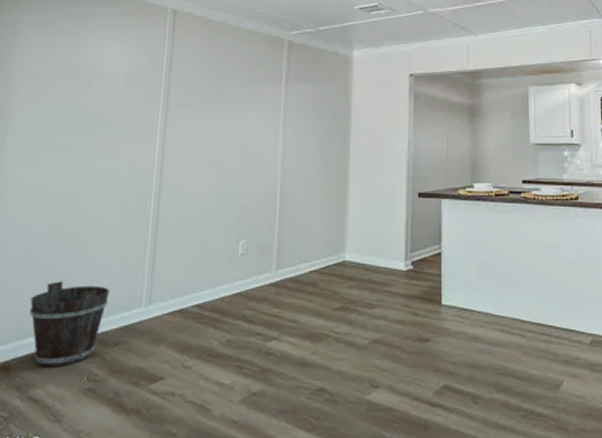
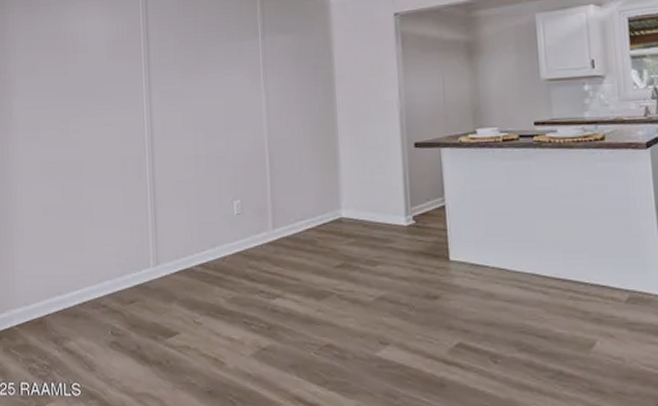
bucket: present [29,281,110,368] -> none [53,244,121,323]

